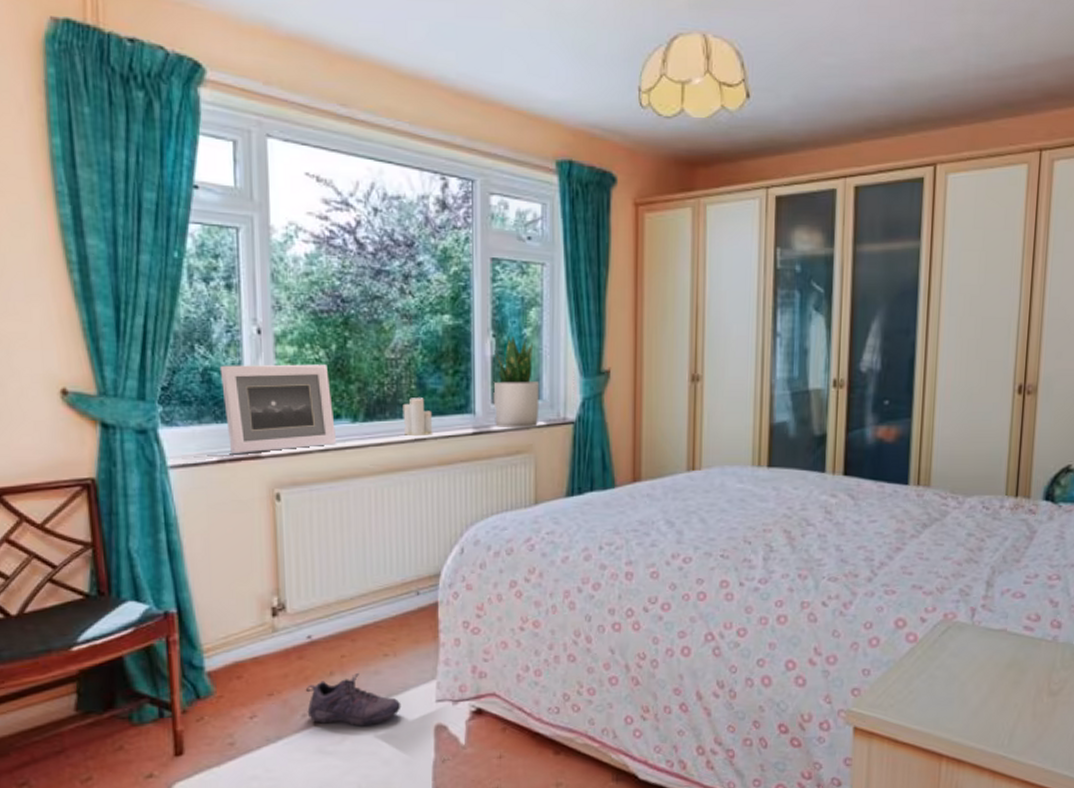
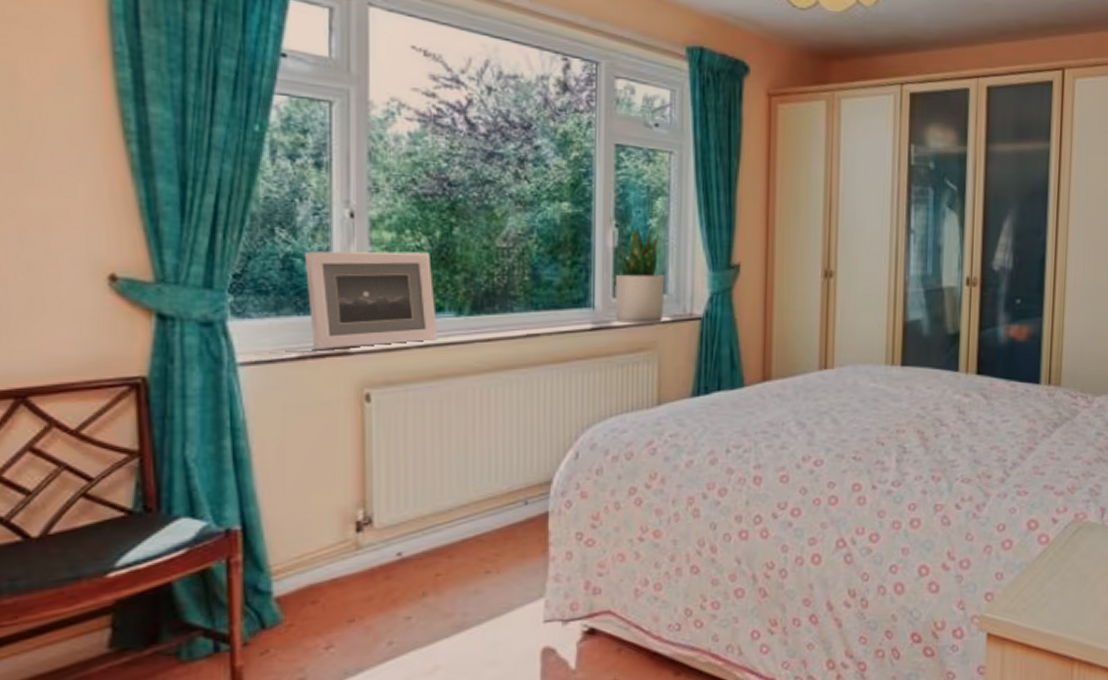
athletic shoe: present [305,673,401,727] -> none [392,593,504,653]
candle: present [402,395,433,437] -> none [514,287,547,332]

